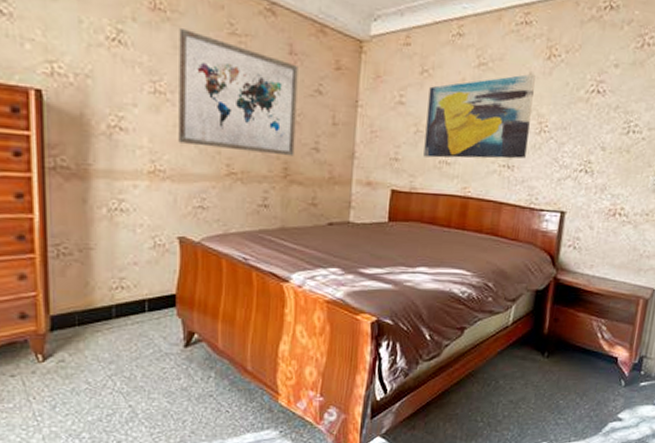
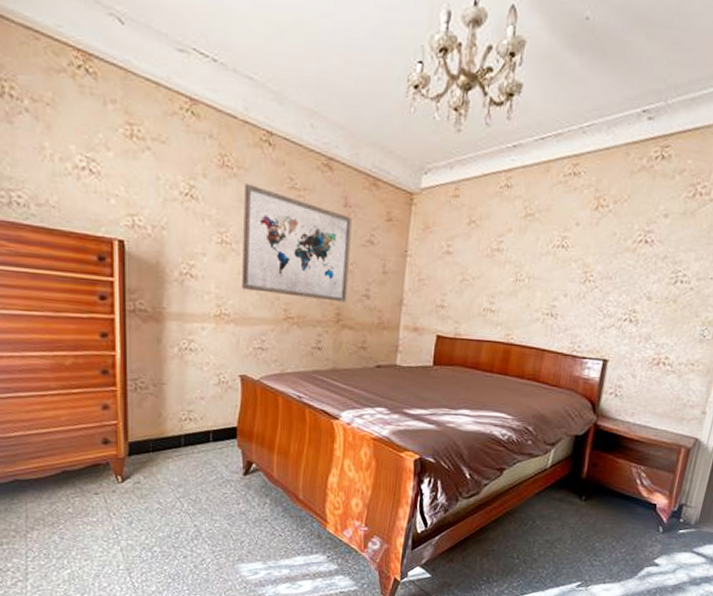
wall art: present [423,73,535,159] -> none [469,224,582,307]

